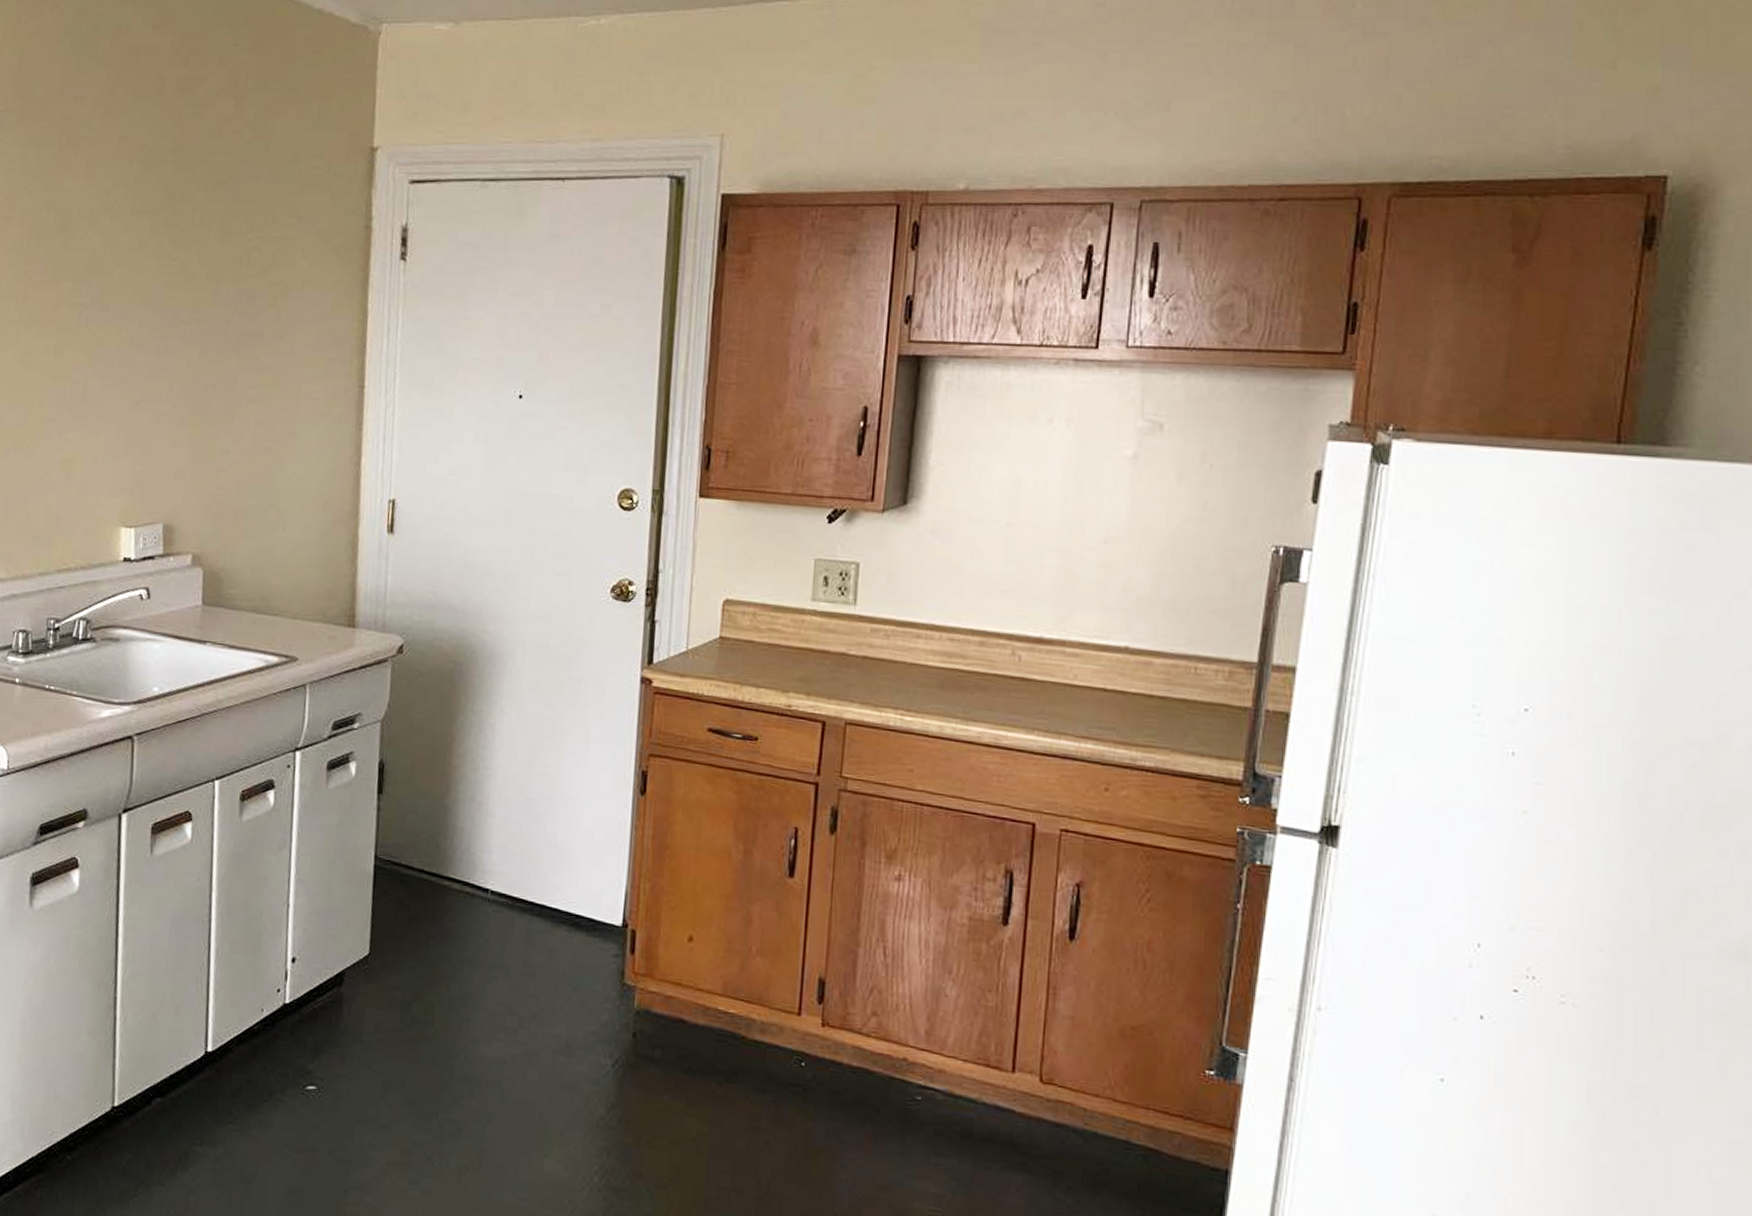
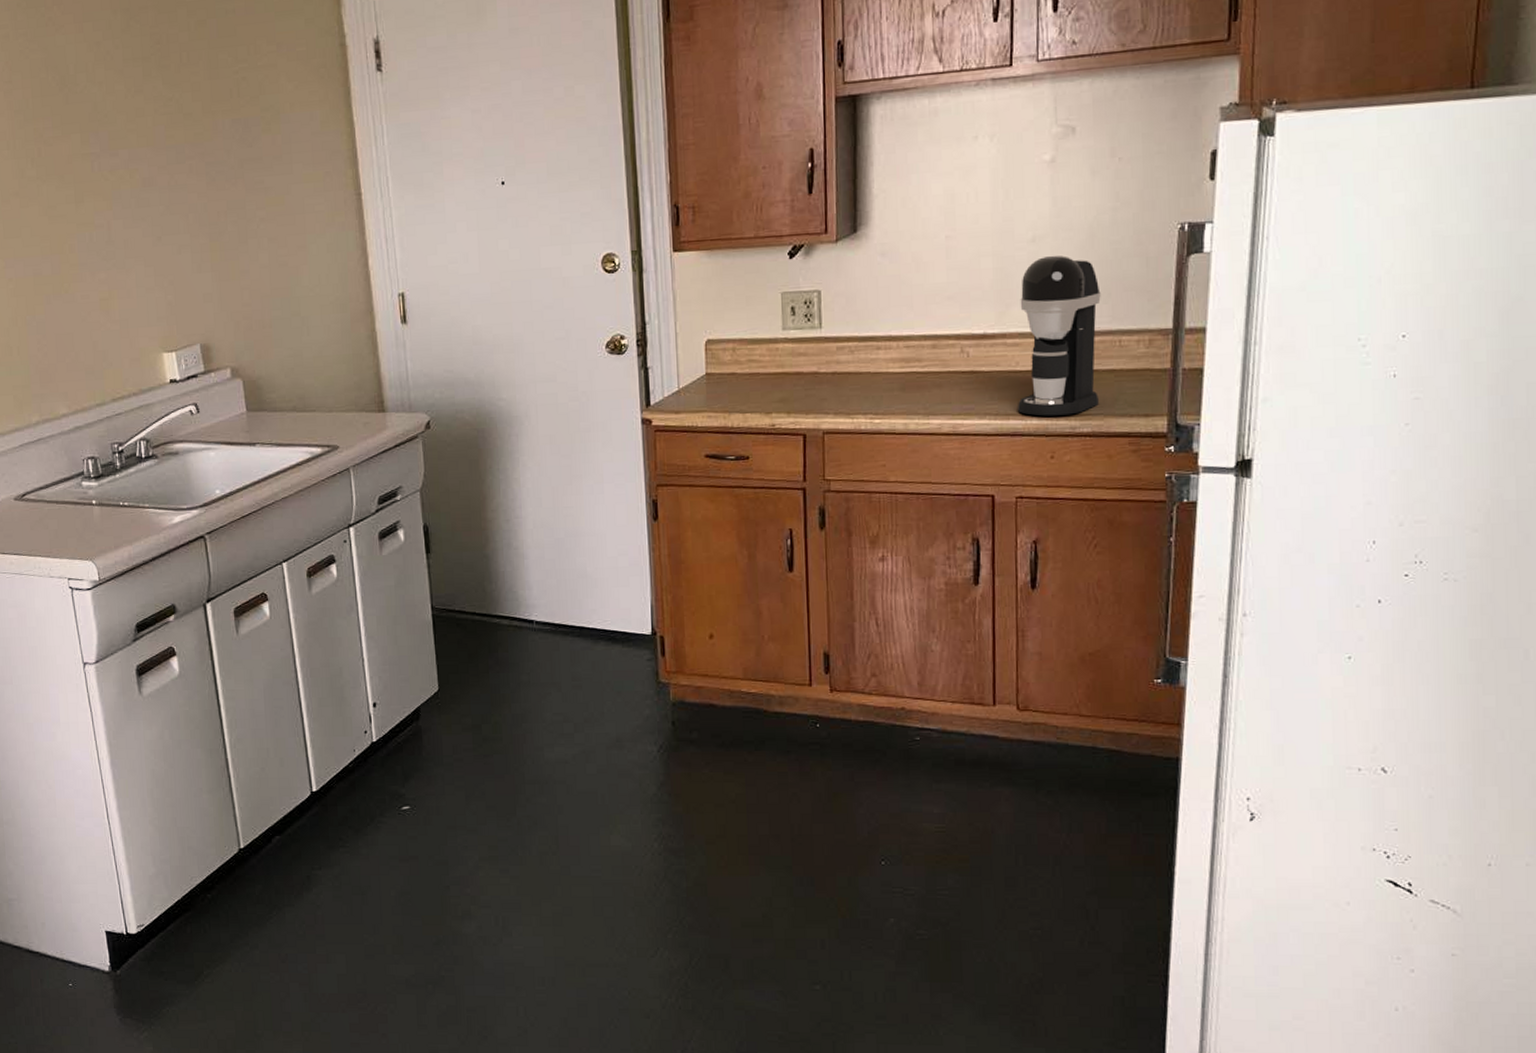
coffee maker: none [1070,560,1178,744] -> present [1017,255,1101,416]

